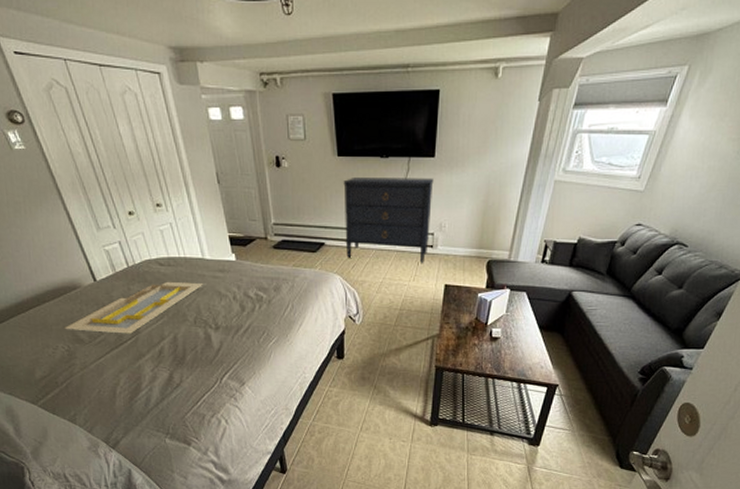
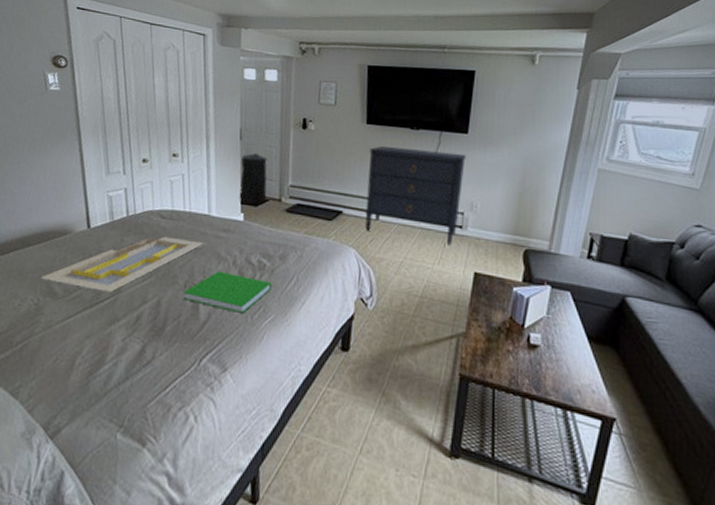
book: none [195,306,271,339] -> present [183,271,273,313]
trash can: none [223,196,253,246] -> present [238,153,268,206]

